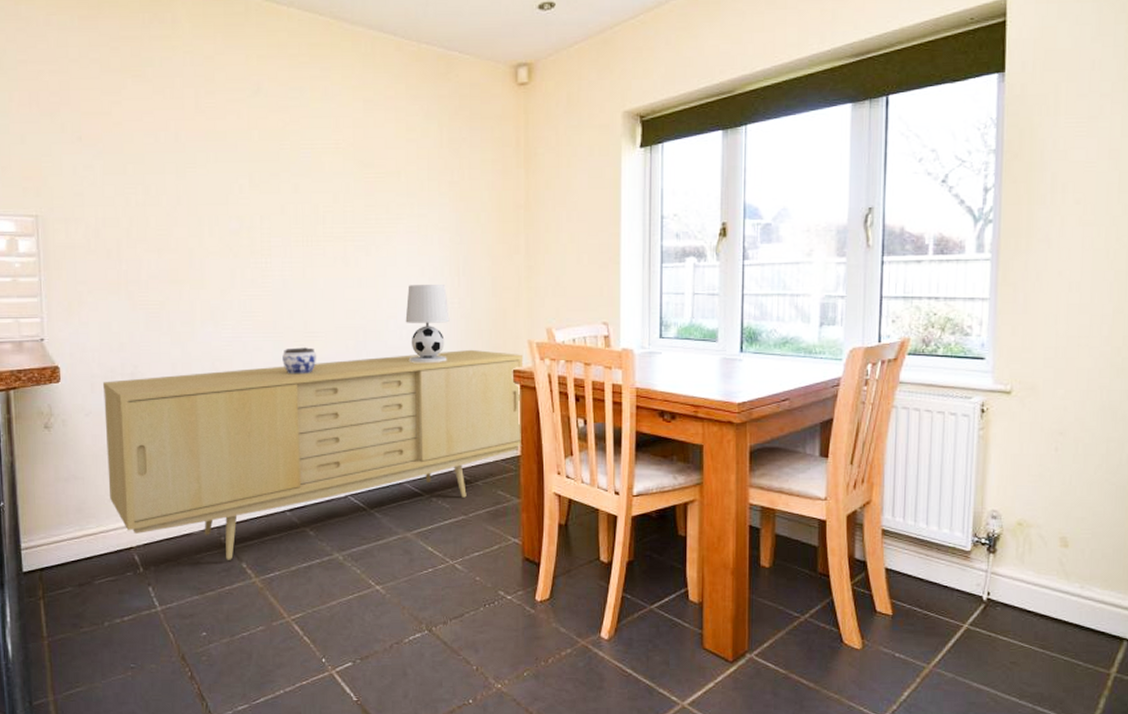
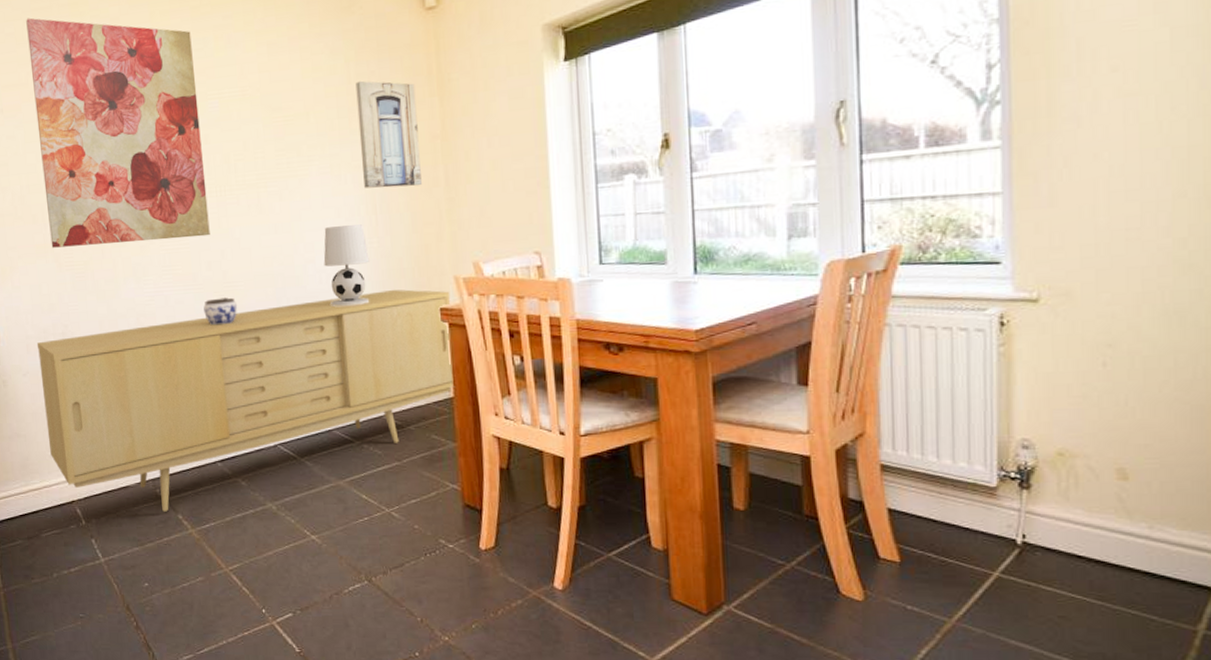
wall art: none [113,45,294,286] -> present [26,18,210,248]
wall art: none [447,146,504,252] -> present [355,80,422,188]

